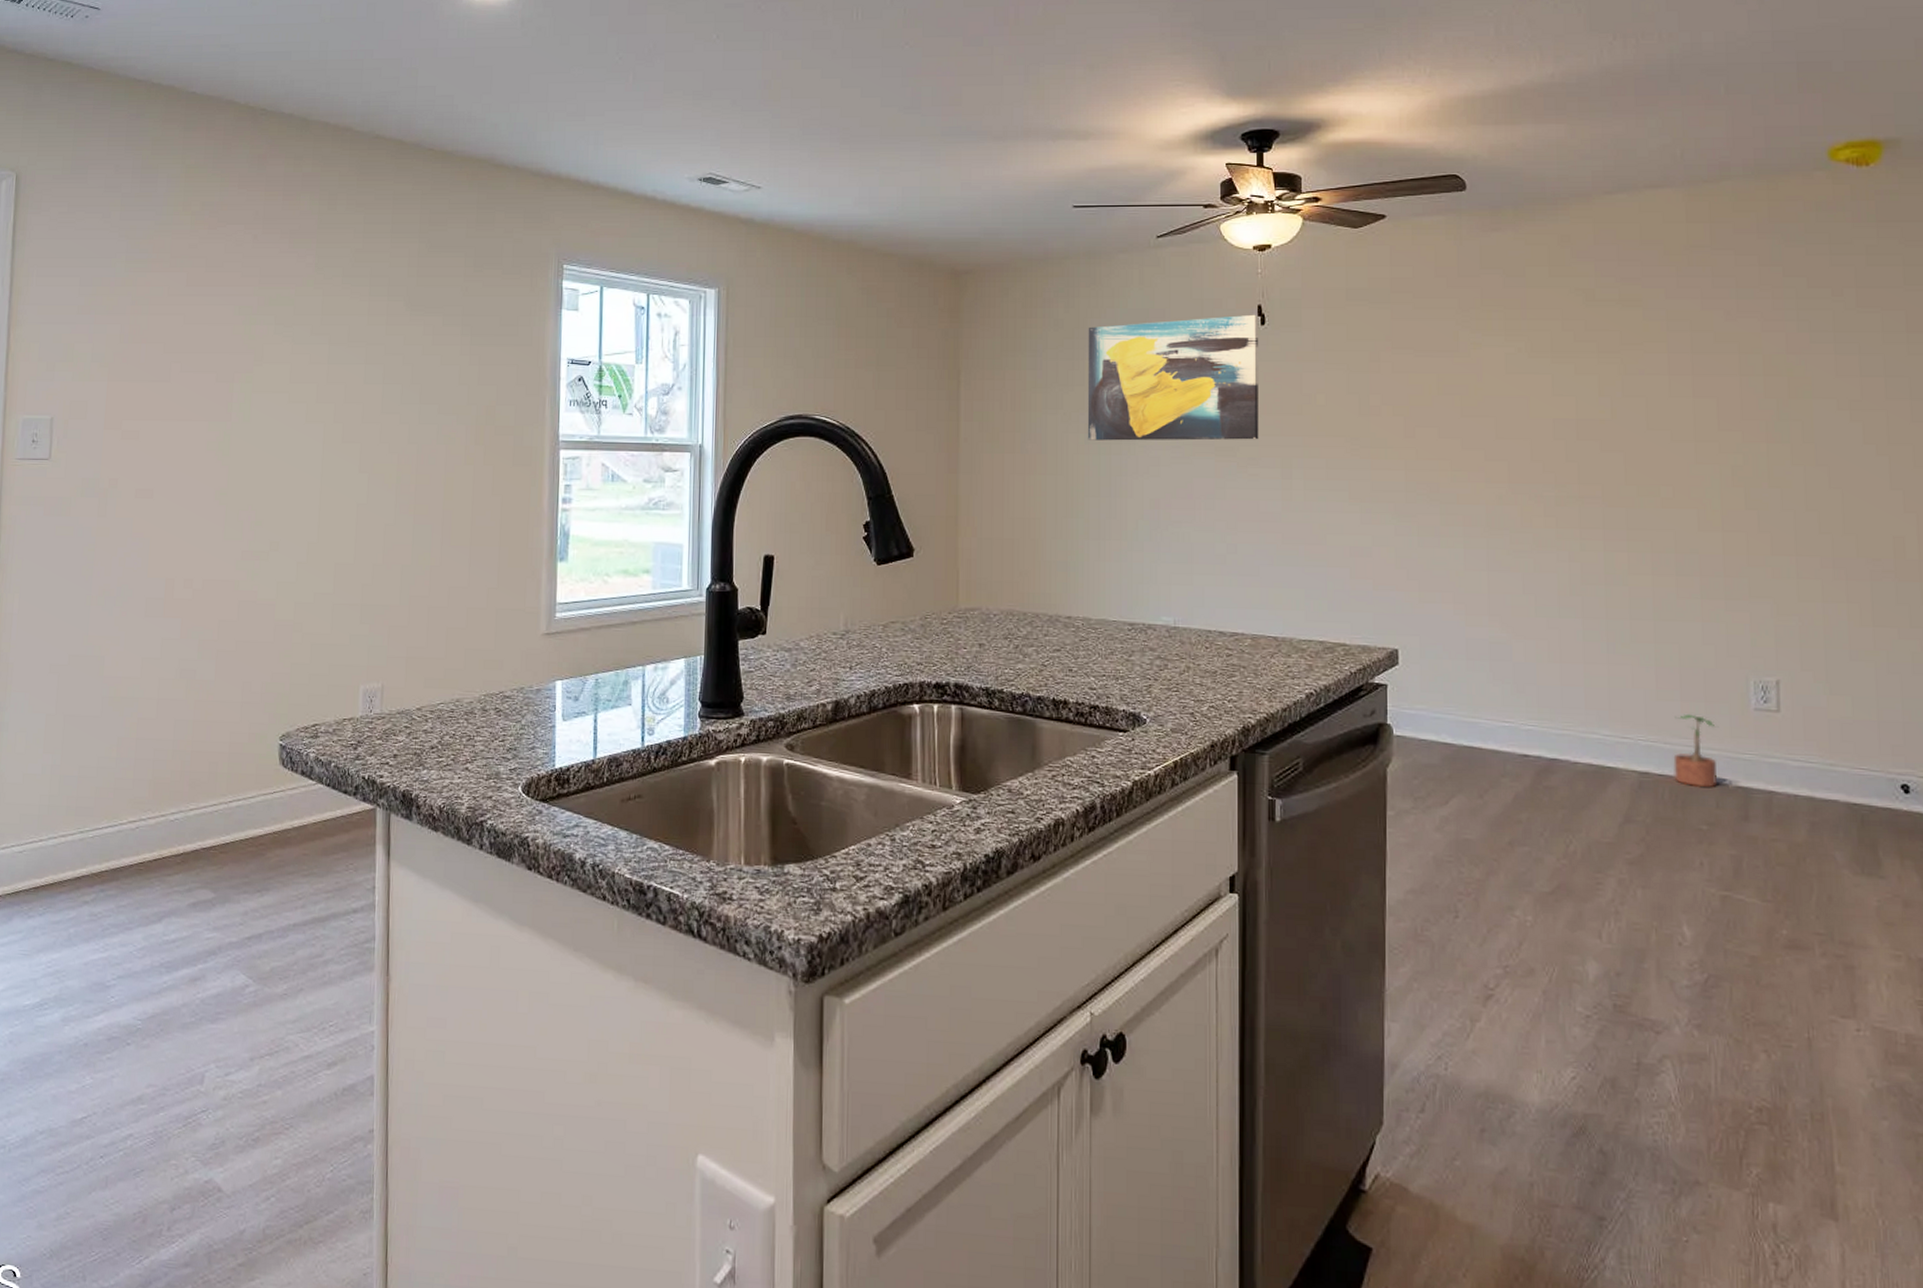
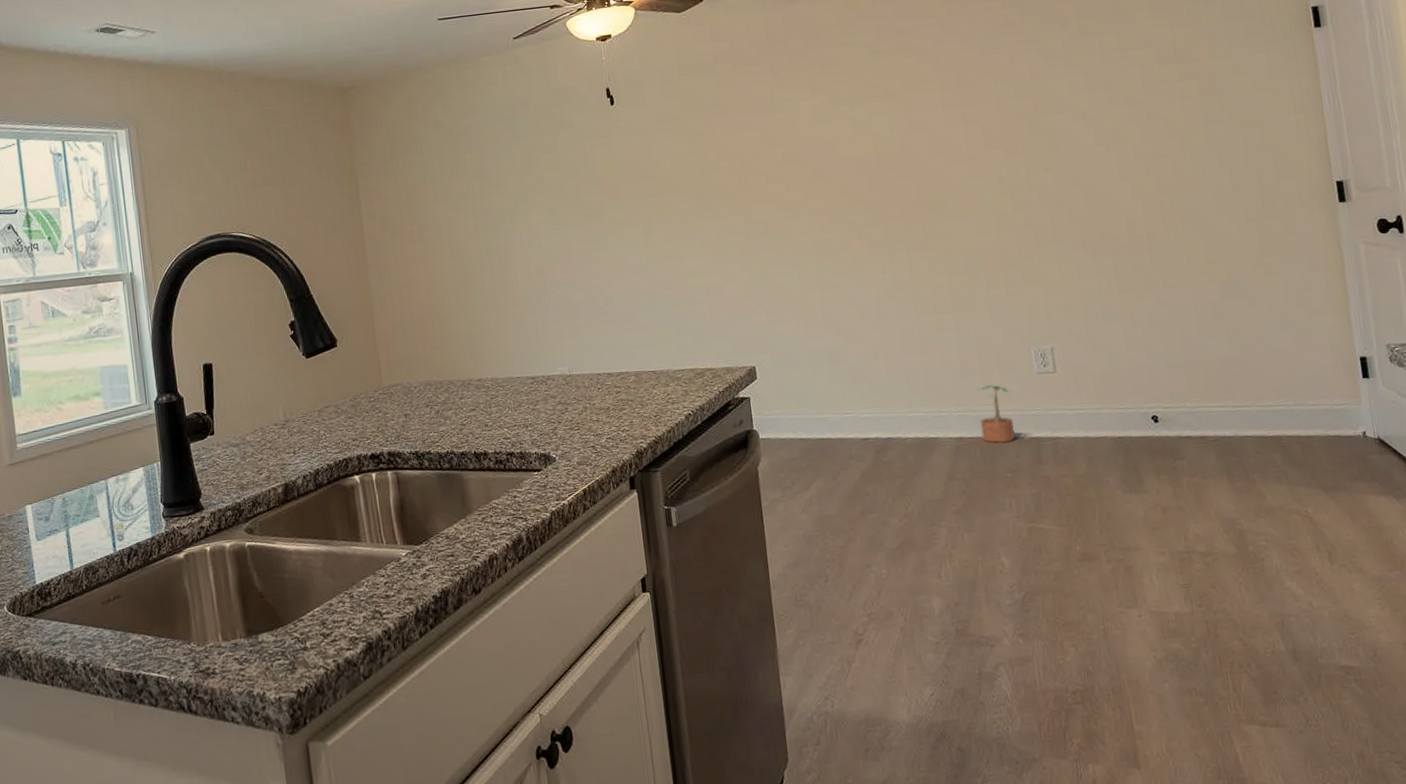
wall art: present [1087,314,1259,441] -> none [464,96,621,224]

